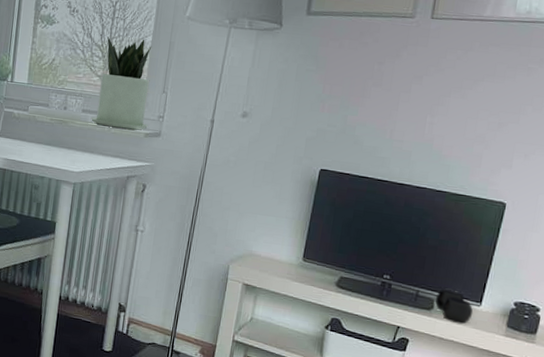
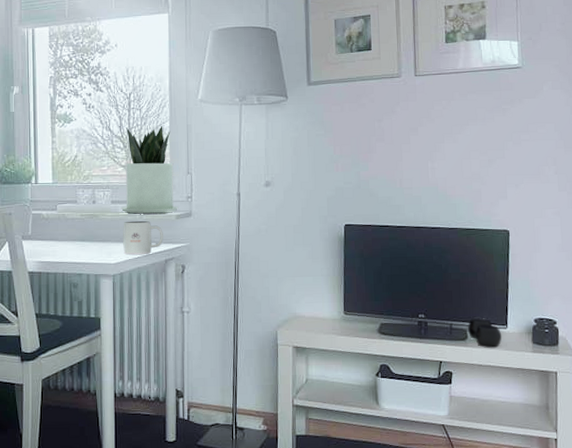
mug: none [87,132,129,169] -> present [123,220,163,256]

